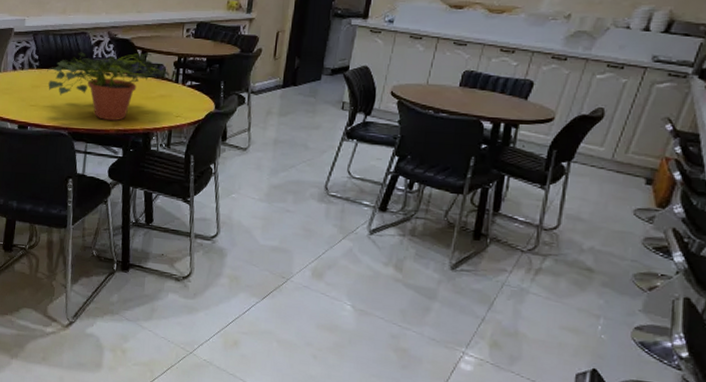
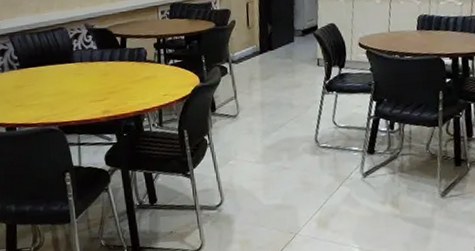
potted plant: present [47,52,169,121] -> none [28,38,151,110]

